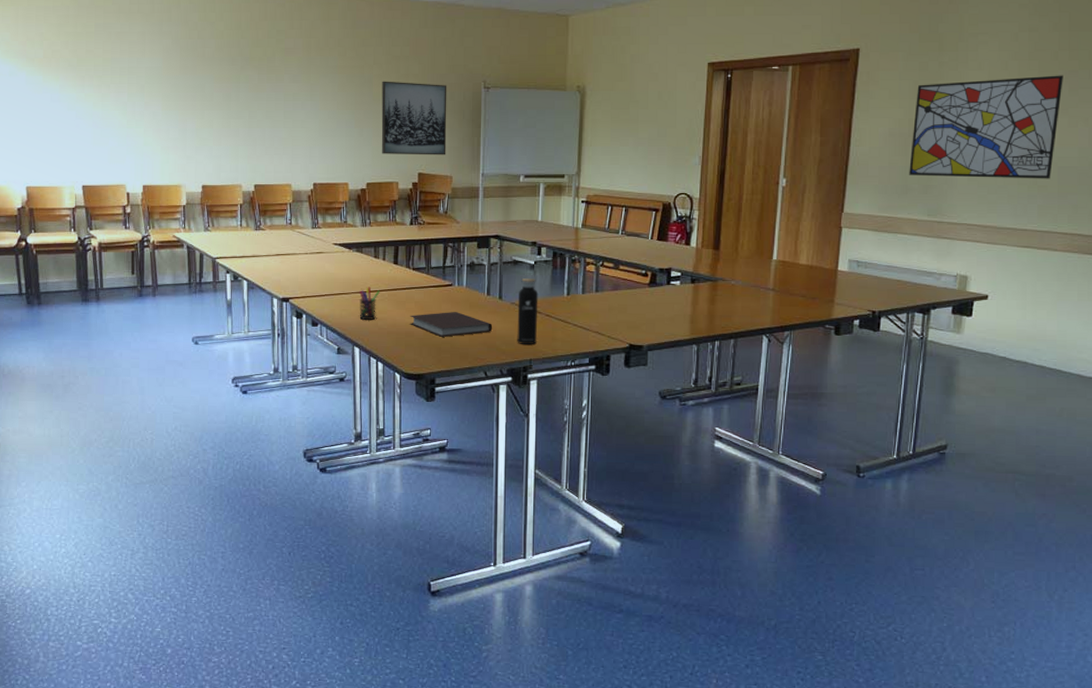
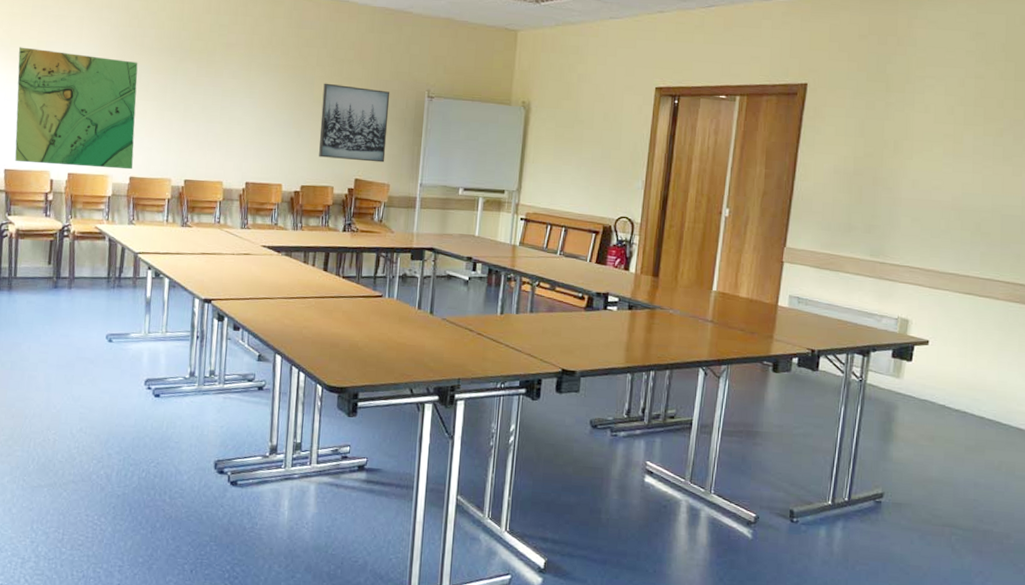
map: none [85,66,205,178] -> present [15,47,138,170]
pen holder: present [359,287,380,320] -> none [283,293,307,328]
notebook: present [410,312,492,337] -> none [336,324,421,350]
water bottle: present [517,273,538,344] -> none [446,288,471,363]
wall art: present [909,75,1063,179] -> none [853,123,1008,227]

